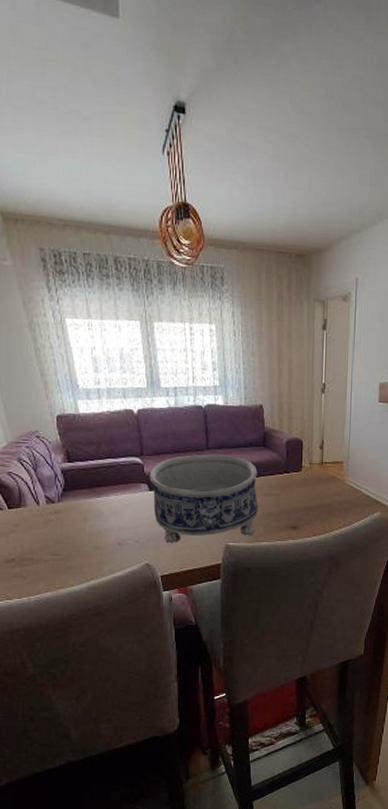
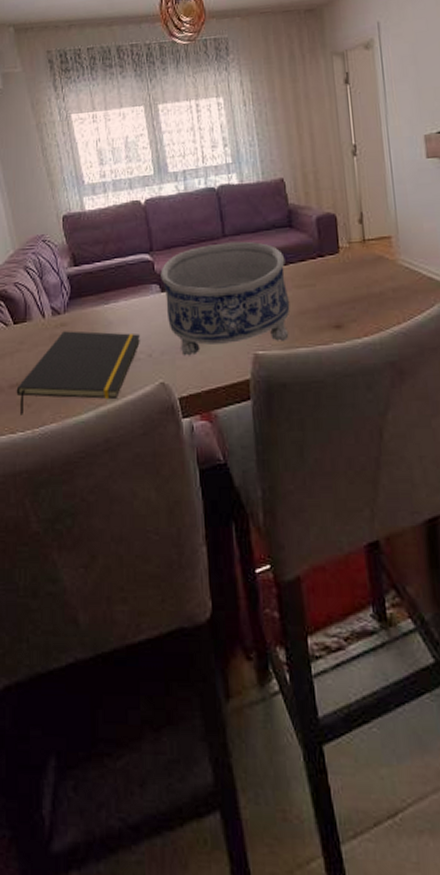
notepad: none [12,518,129,585] -> present [16,331,140,415]

